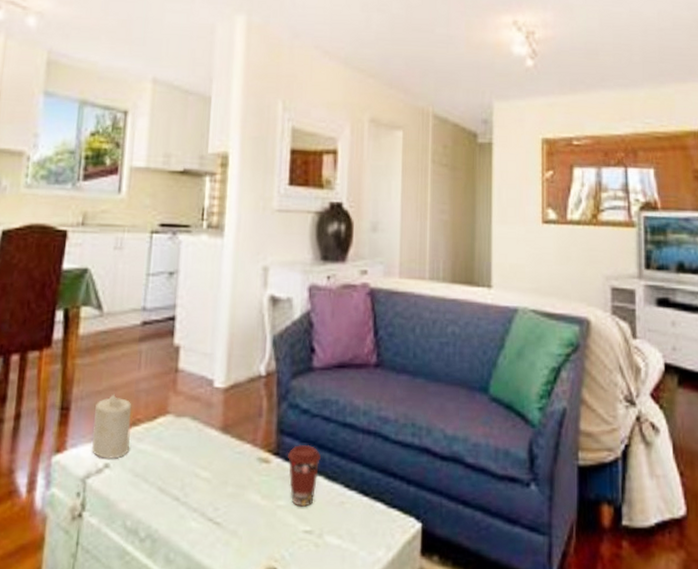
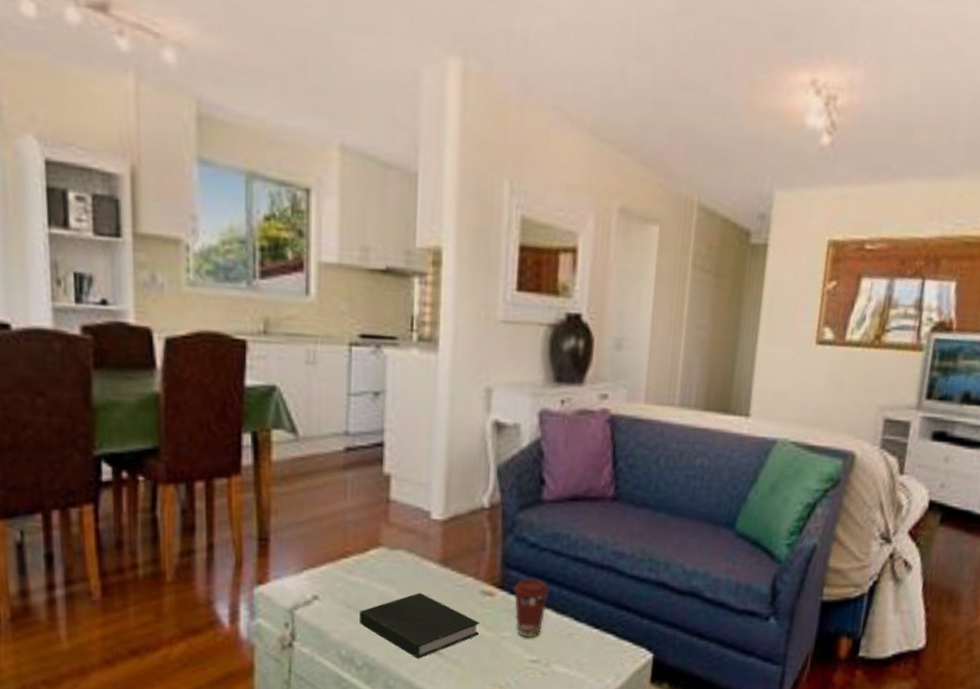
candle: present [92,394,132,459] -> none [296,525,340,591]
book: none [145,459,256,530] -> present [360,592,479,659]

